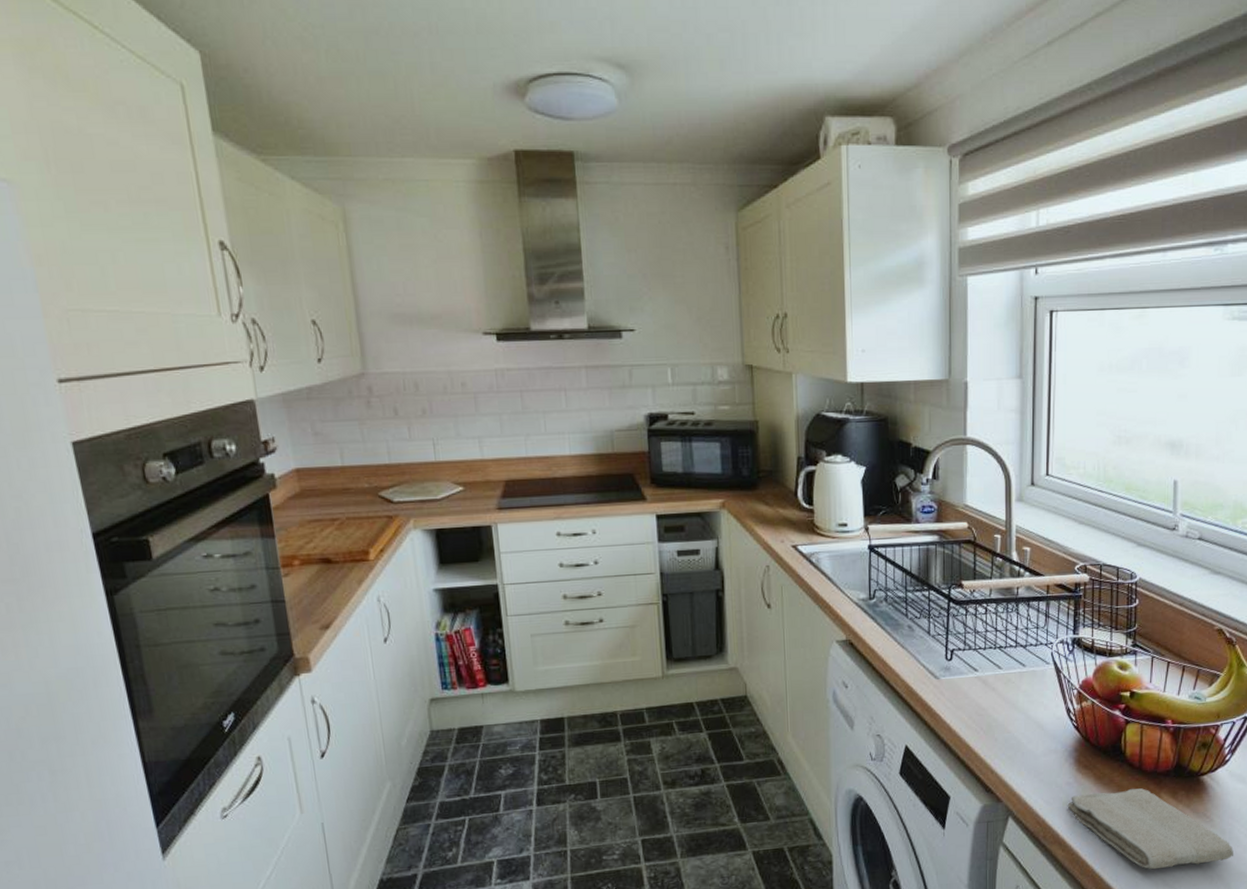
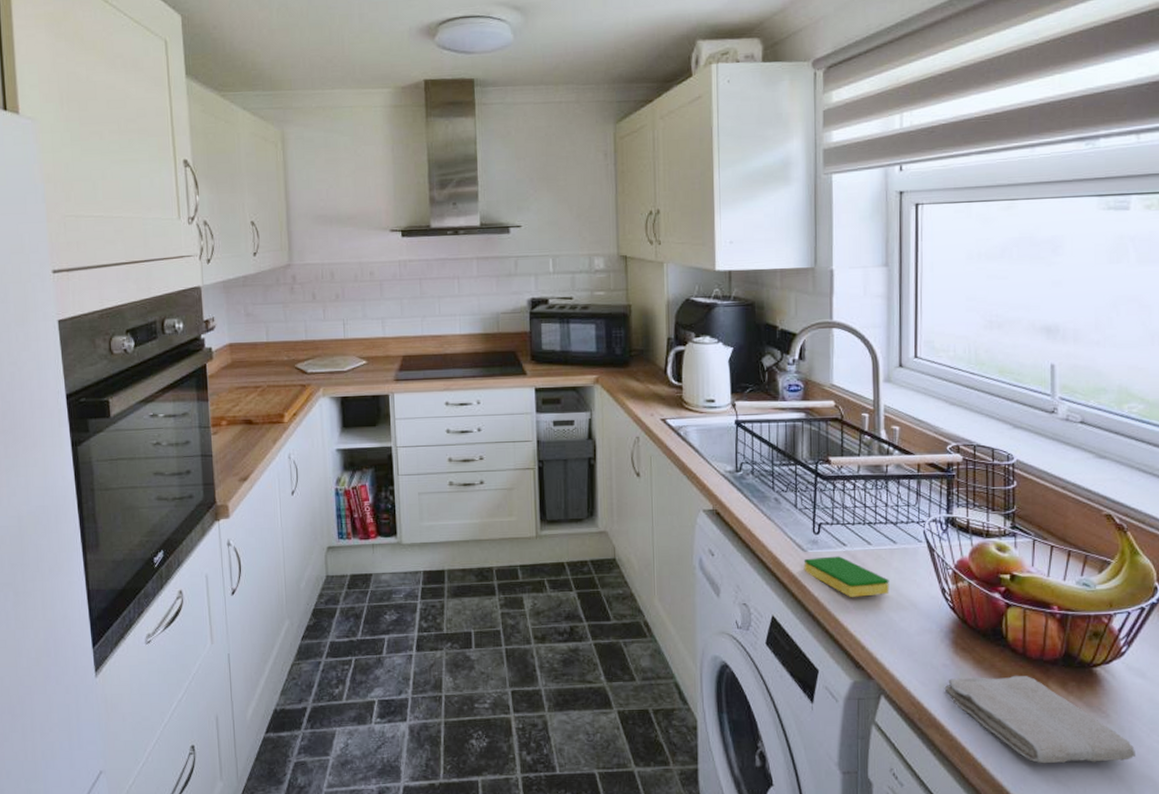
dish sponge: none [936,682,1018,722] -> present [803,556,889,597]

